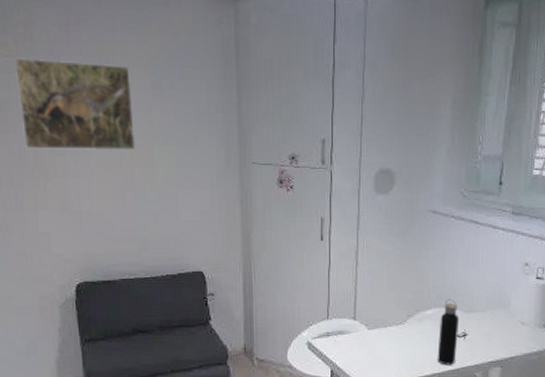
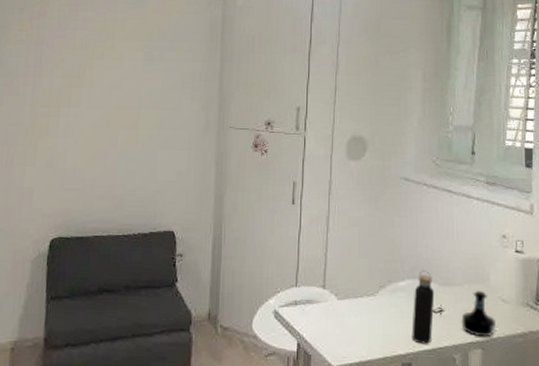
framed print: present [14,57,135,151] -> none [23,31,126,113]
tequila bottle: none [483,315,514,357] -> present [461,290,496,337]

